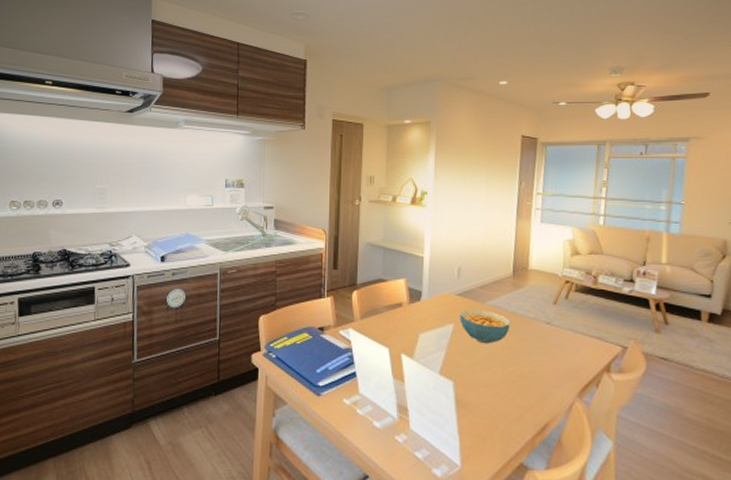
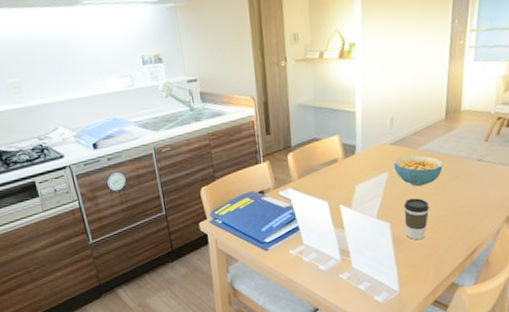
coffee cup: none [468,355,497,406] -> present [403,198,430,240]

